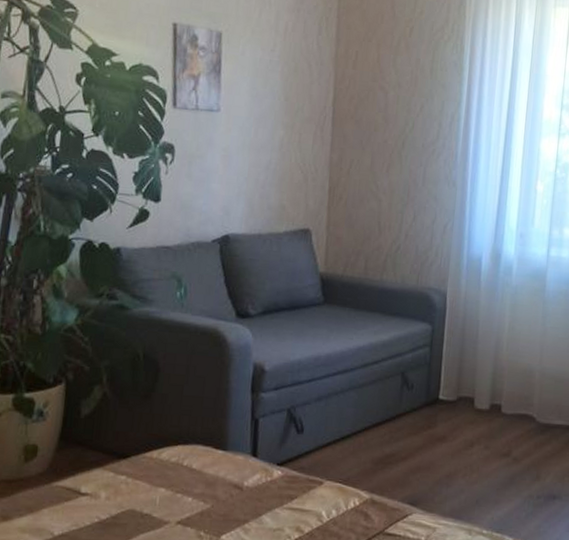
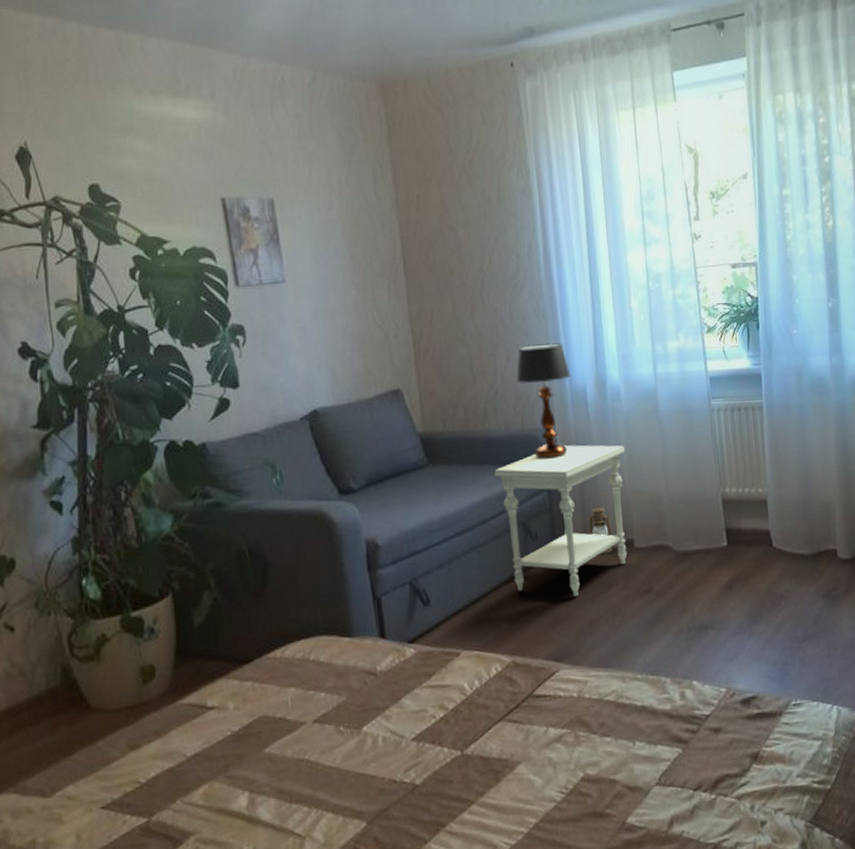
side table: none [383,308,508,449] -> present [494,445,628,597]
table lamp: none [419,209,471,318] -> present [516,343,571,459]
lantern: none [462,354,483,414] -> present [588,490,613,554]

